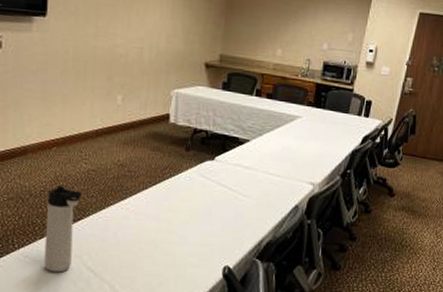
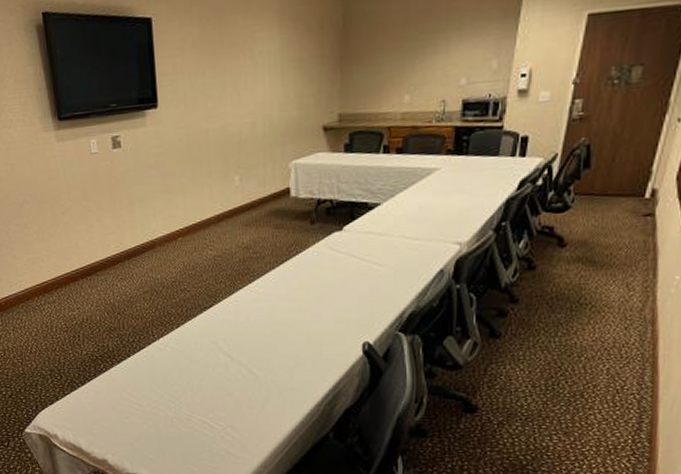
thermos bottle: present [44,186,82,273] -> none [179,275,211,359]

